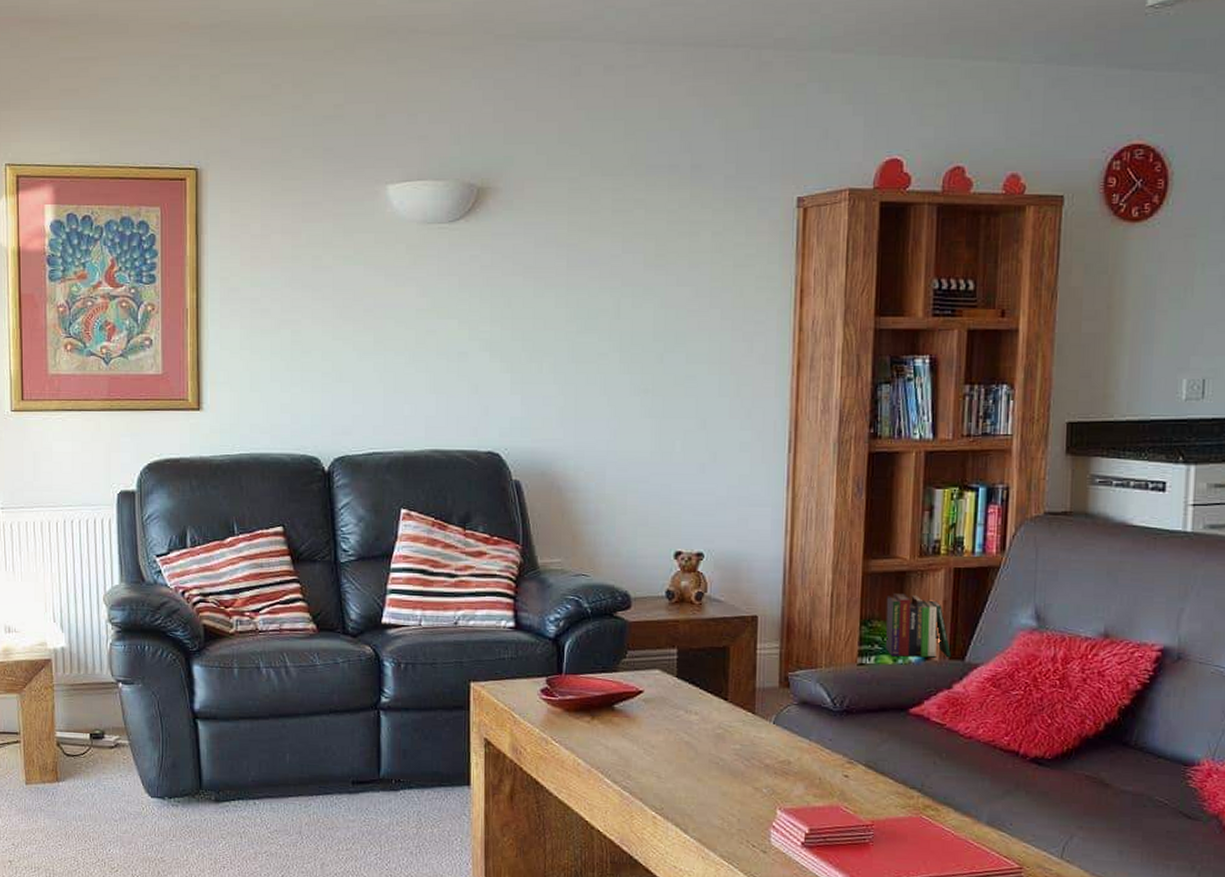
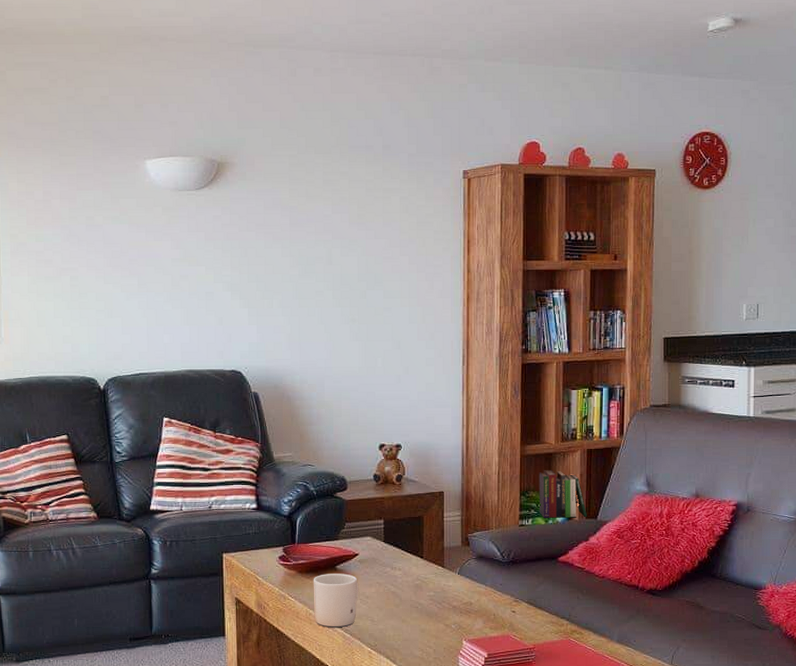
mug: none [583,714,642,784] -> present [313,573,359,628]

